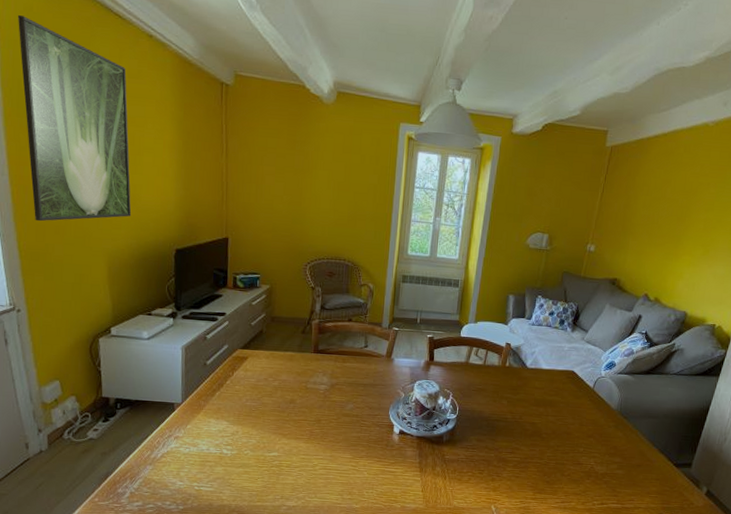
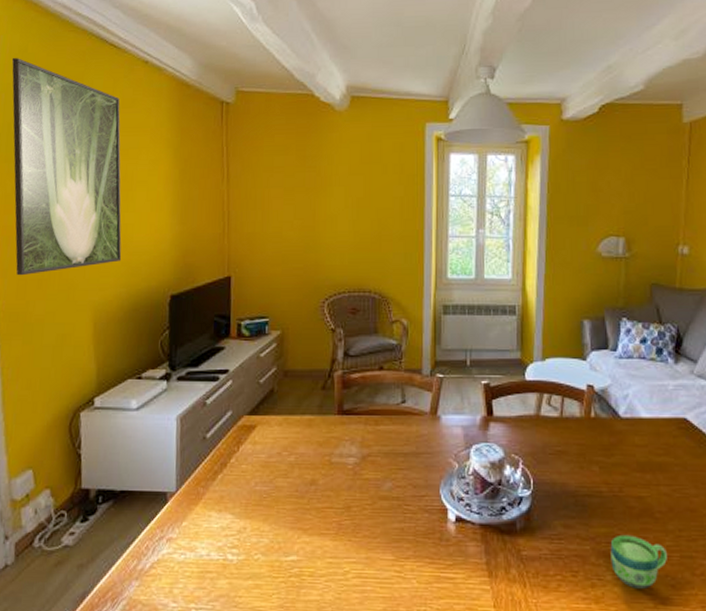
cup: none [507,447,547,483] -> present [610,534,667,589]

